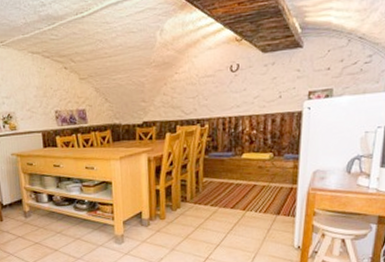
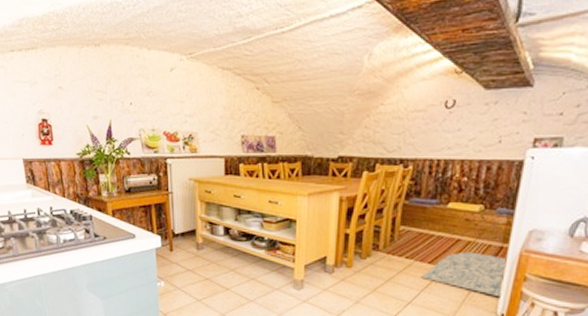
rug: none [225,194,298,232] -> present [420,251,507,298]

